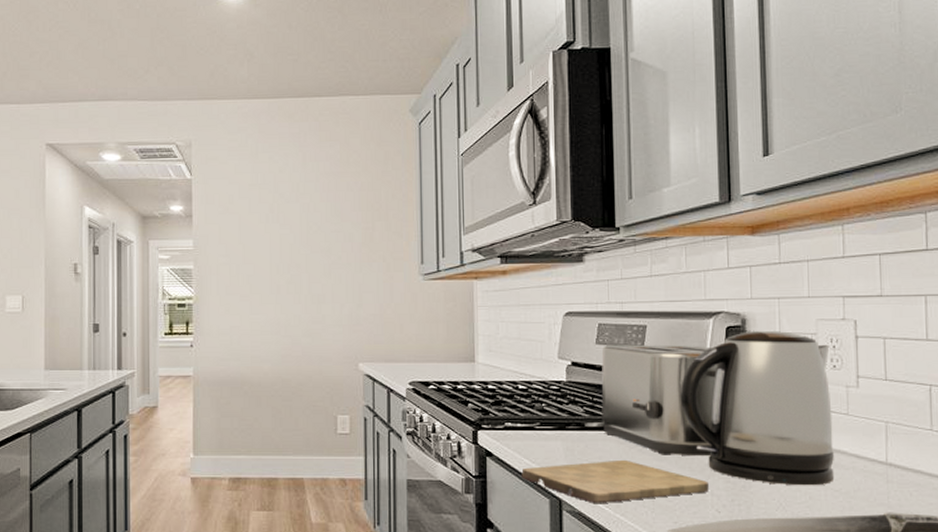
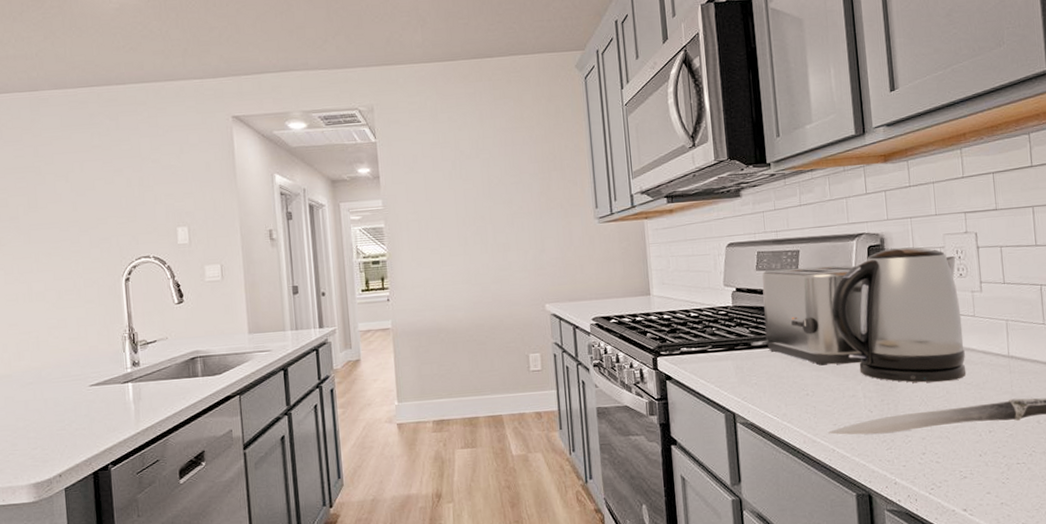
cutting board: present [521,459,709,503] -> none [698,372,862,414]

